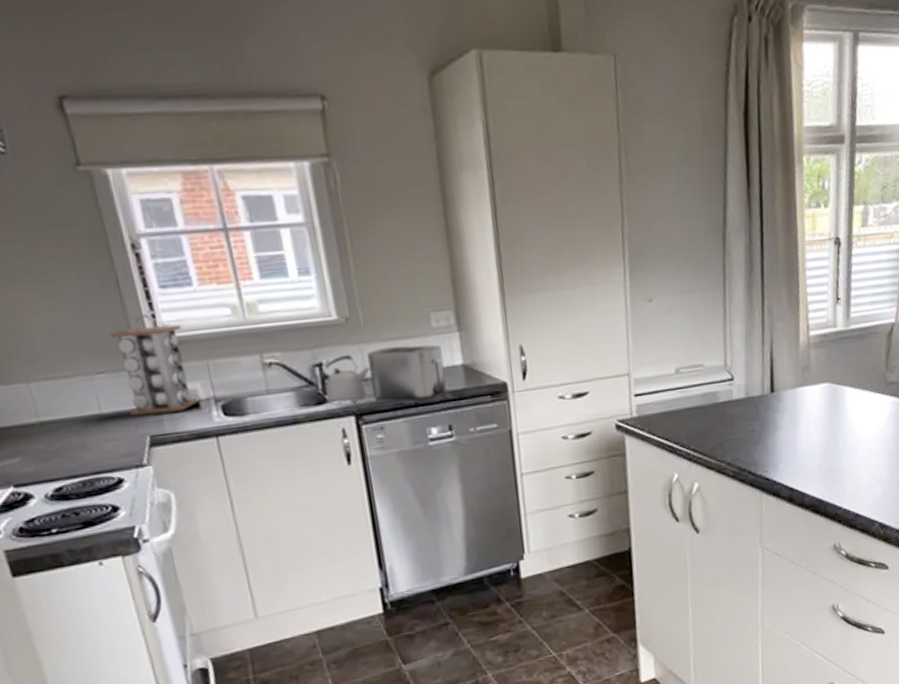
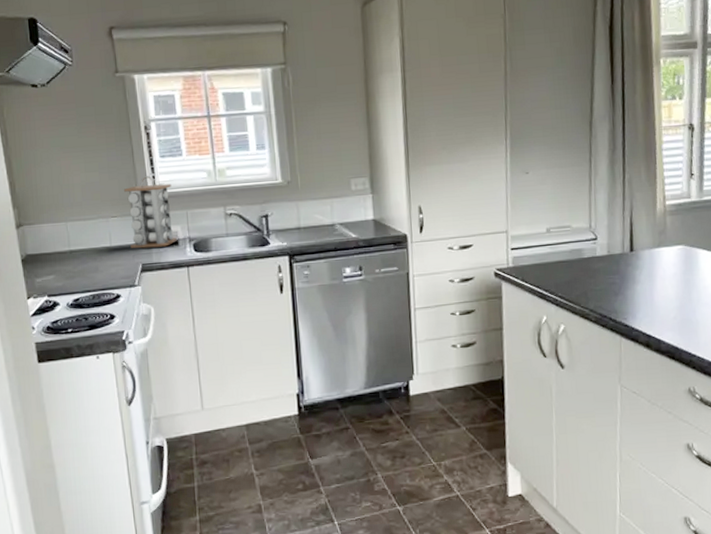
kettle: present [319,354,370,404] -> none [264,208,303,246]
toaster: present [366,344,447,402] -> none [301,203,360,247]

